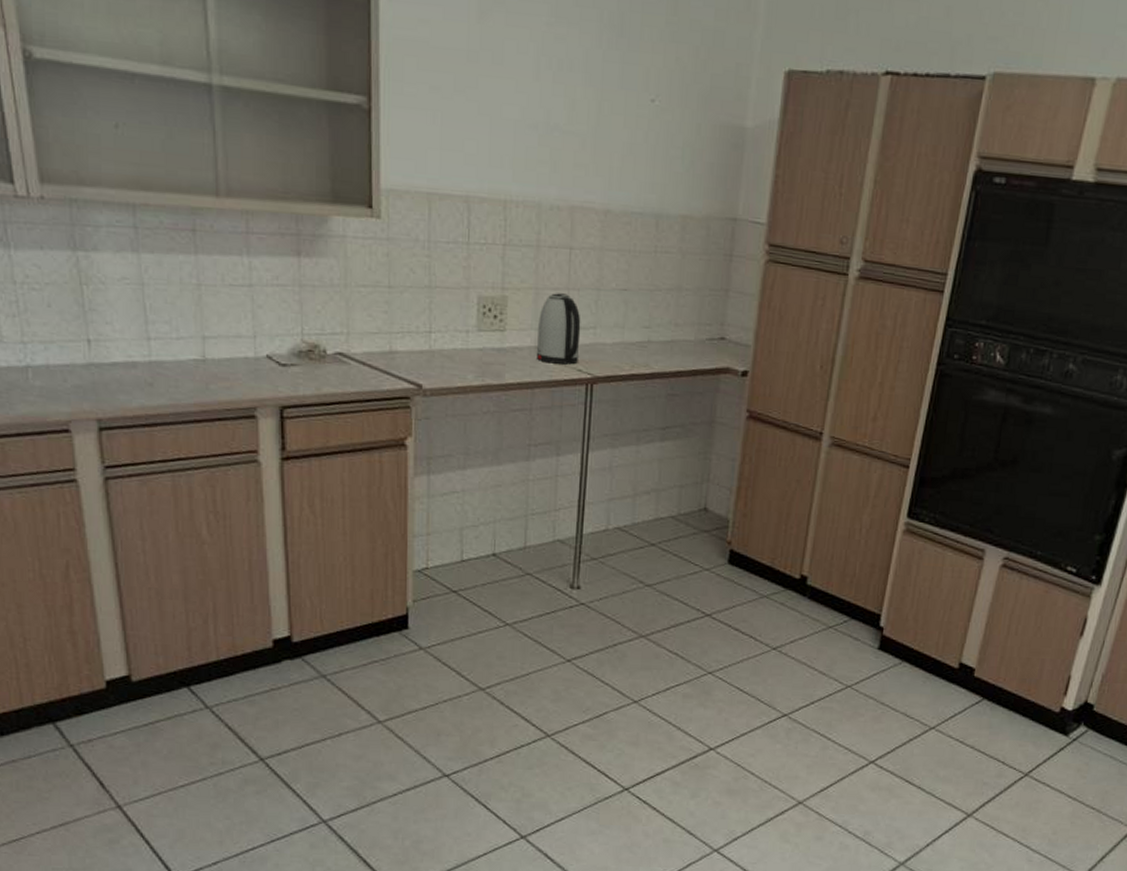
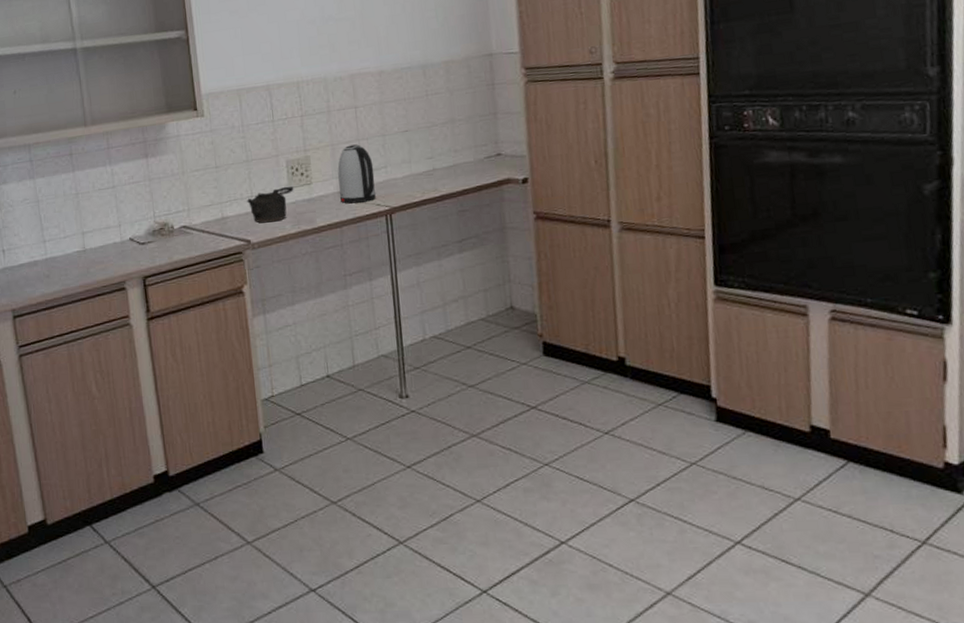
teapot: none [423,327,483,368] -> present [247,186,294,223]

